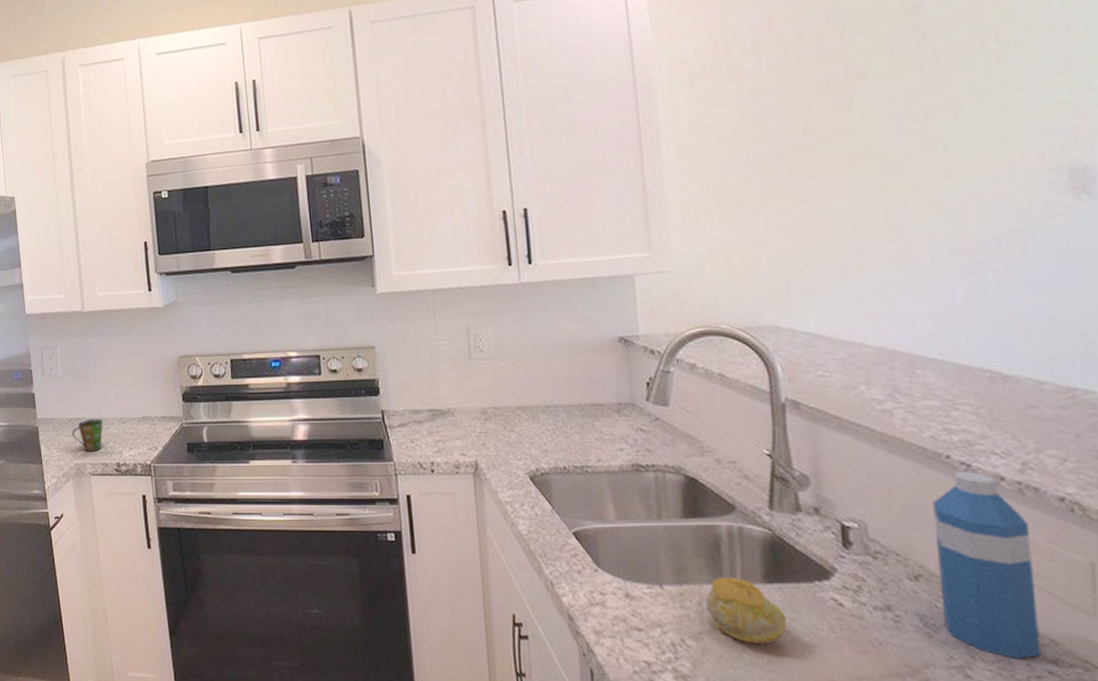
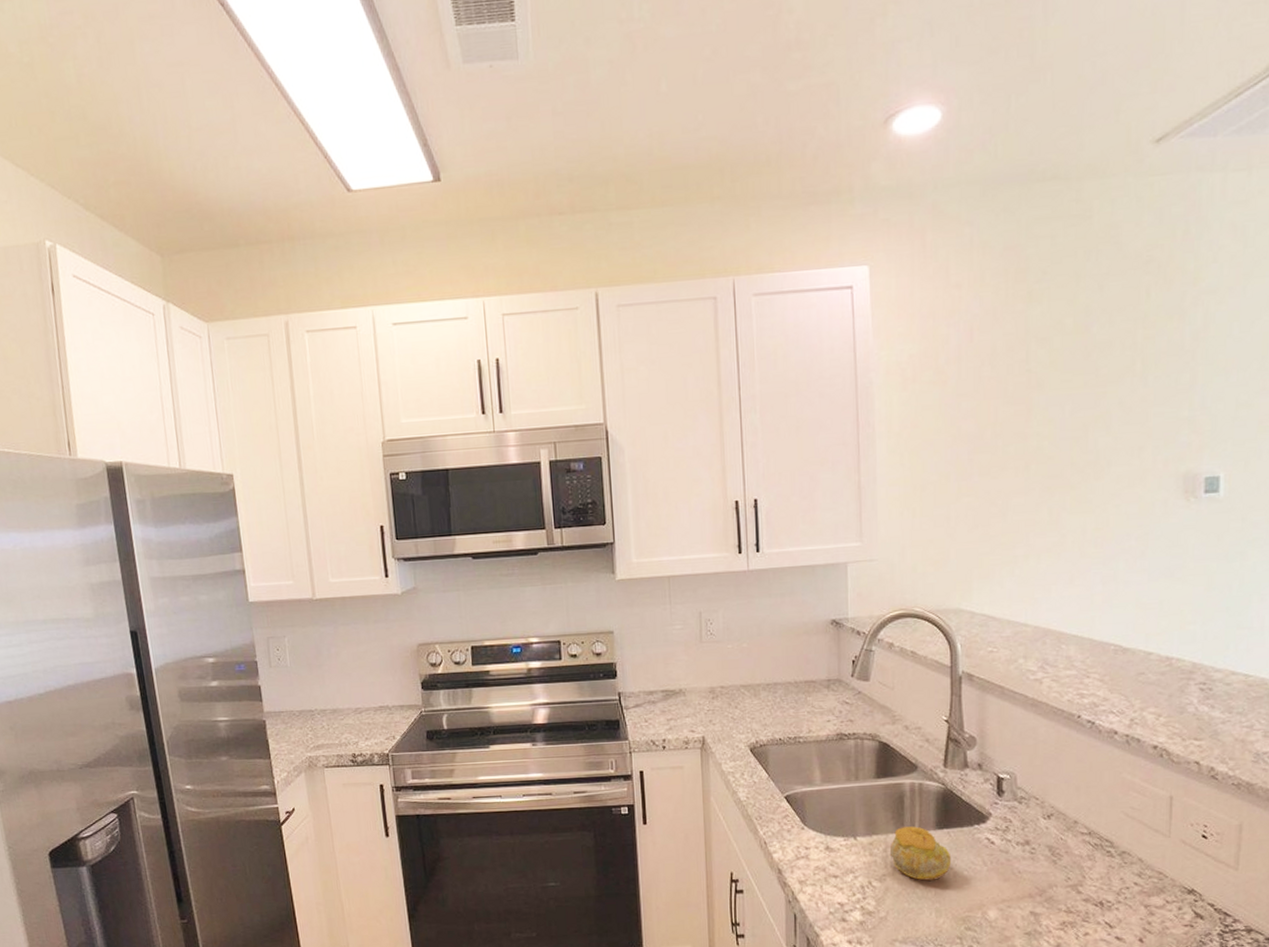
cup: present [71,418,103,452] -> none [302,709,337,744]
water bottle: present [932,472,1040,659] -> none [1065,728,1131,875]

